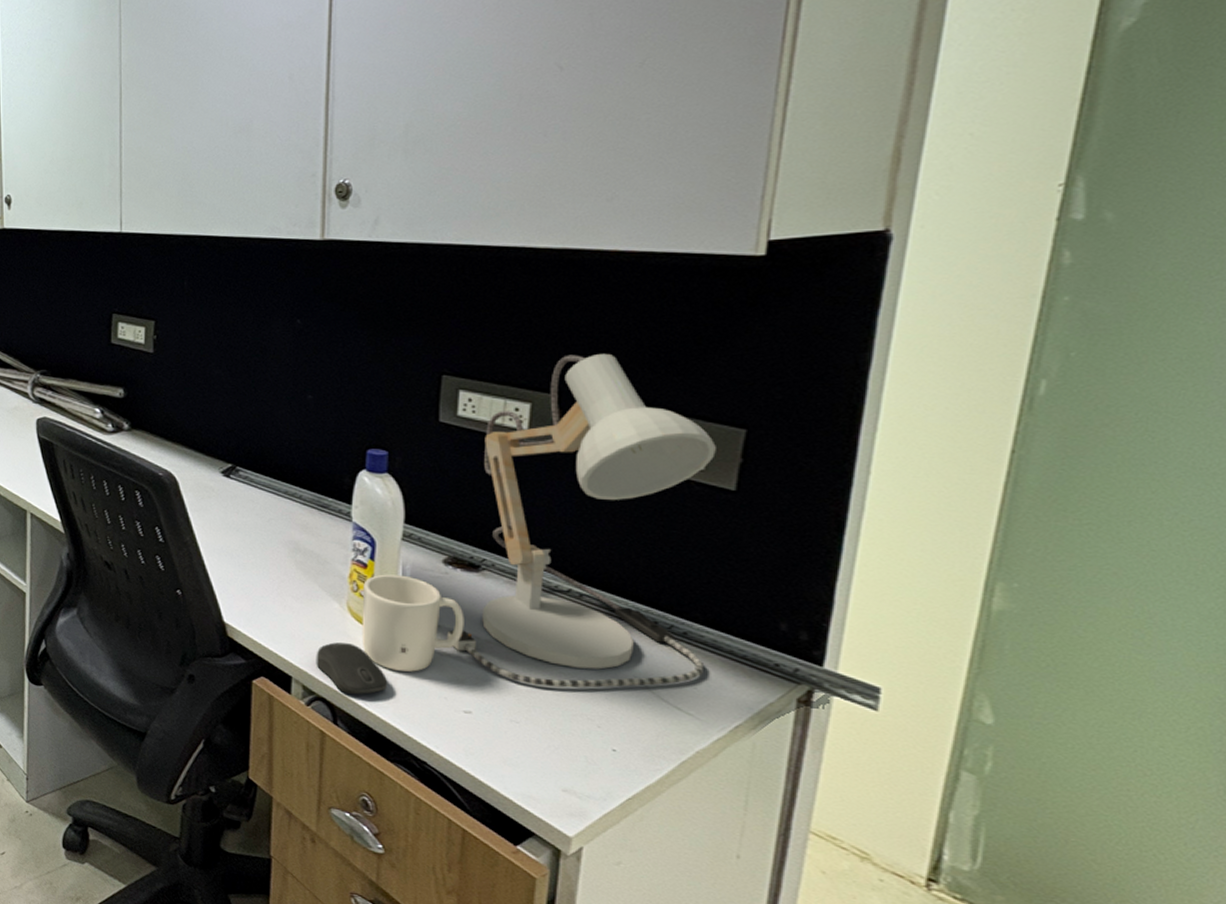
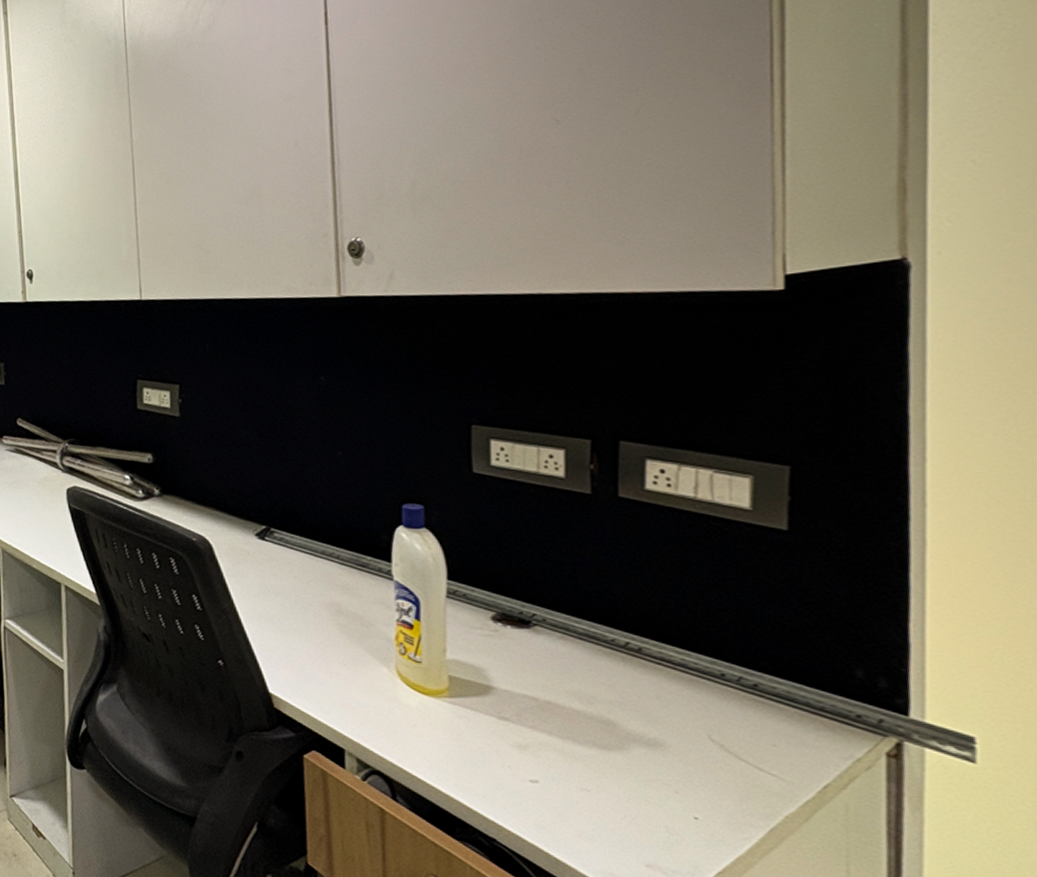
computer mouse: present [316,642,388,695] -> none [368,710,447,767]
mug: present [362,574,464,672] -> none [411,634,521,739]
desk lamp: present [446,353,716,688] -> none [503,395,781,751]

